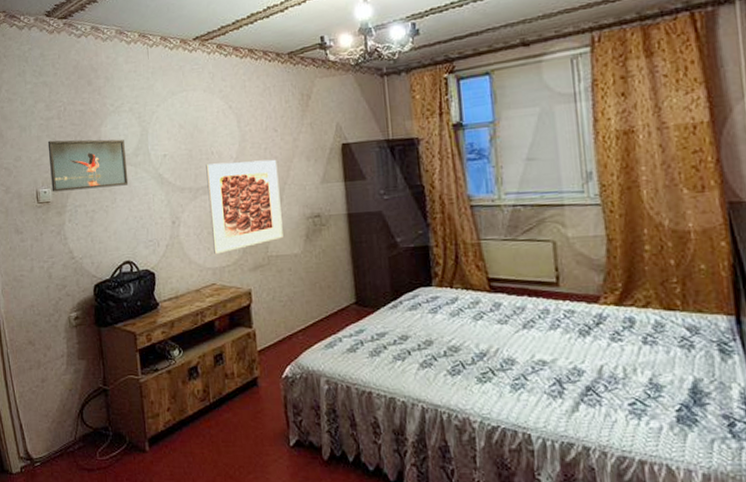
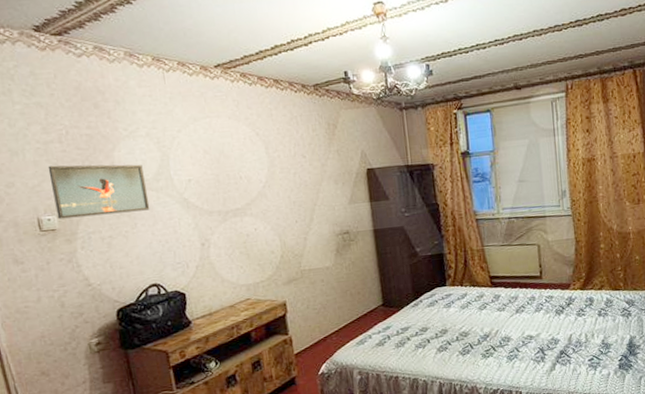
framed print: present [206,159,283,255] -> none [234,183,315,272]

